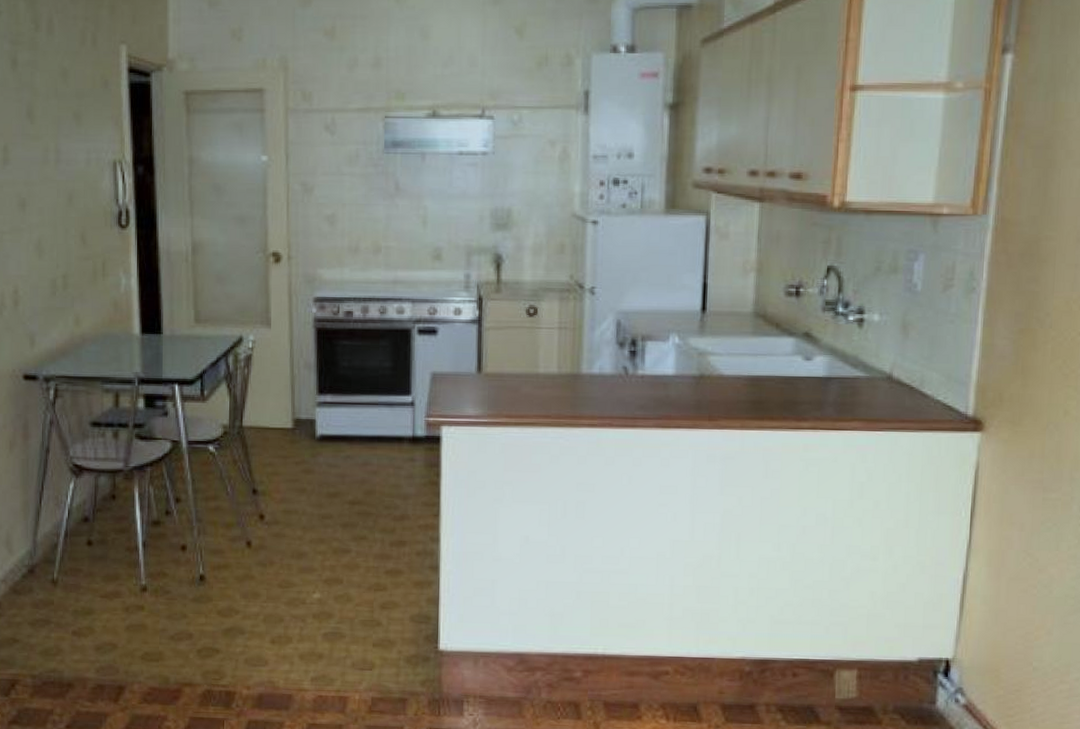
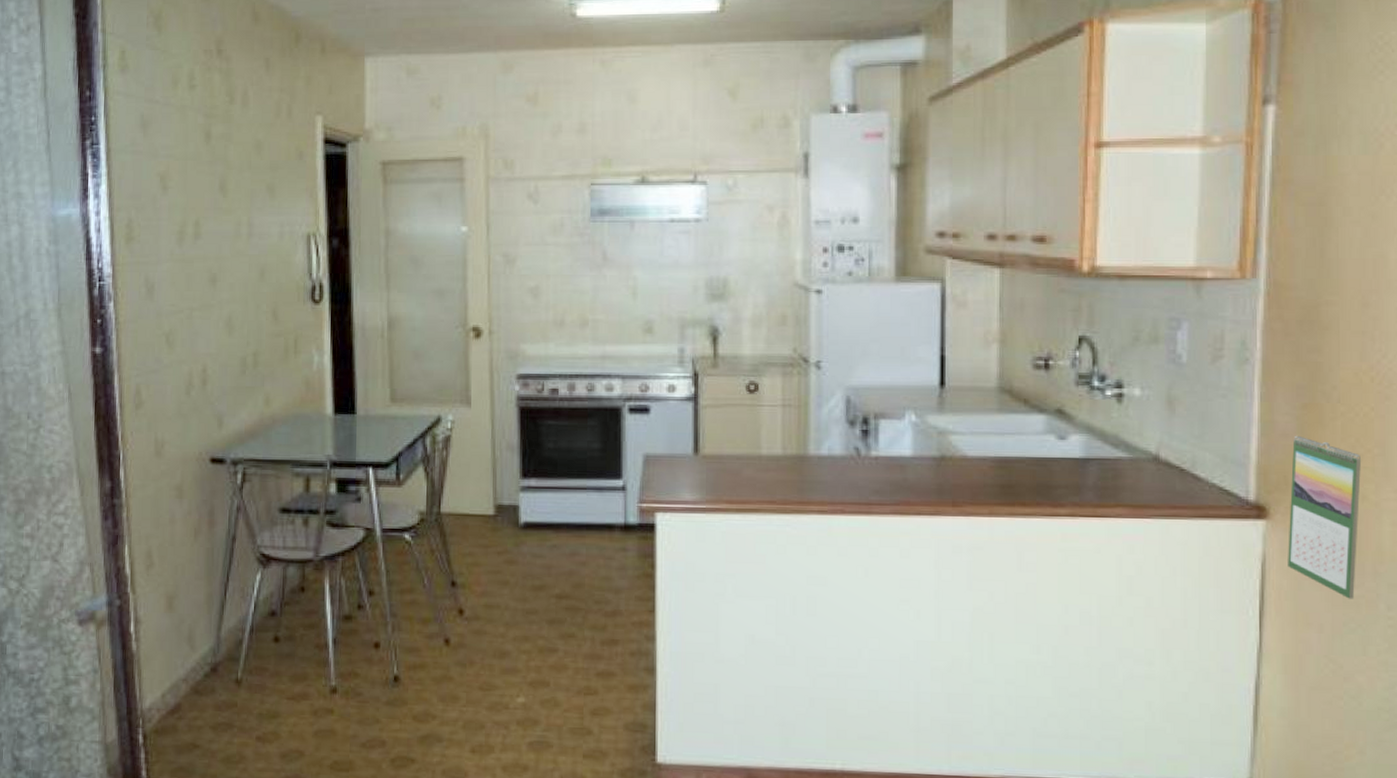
calendar: none [997,357,1067,502] -> present [1288,435,1362,599]

